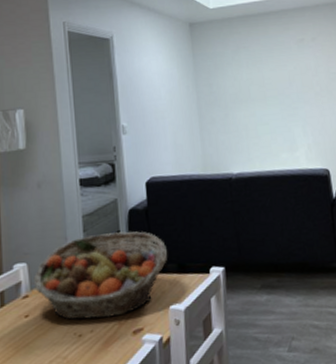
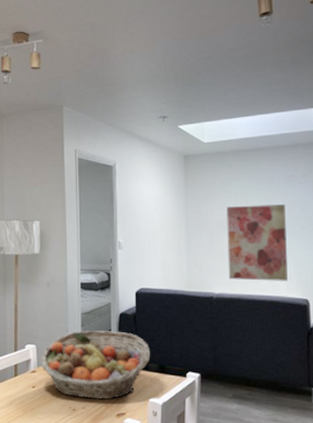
wall art: none [239,70,307,157] -> present [227,204,288,281]

